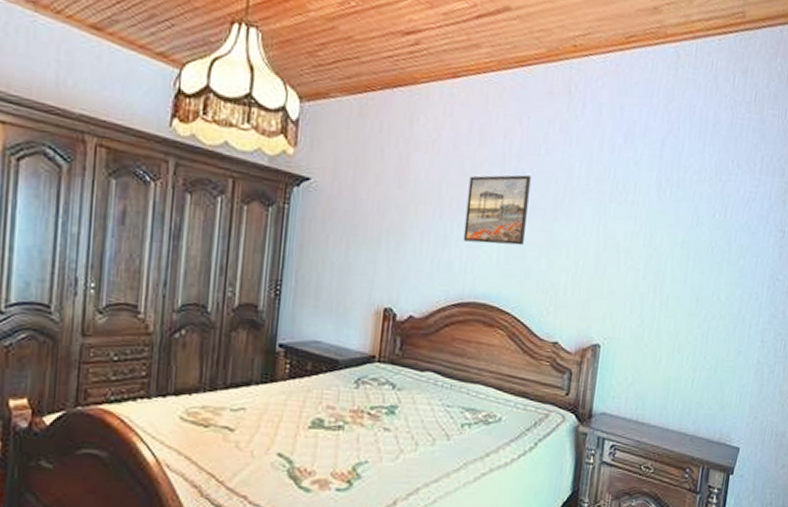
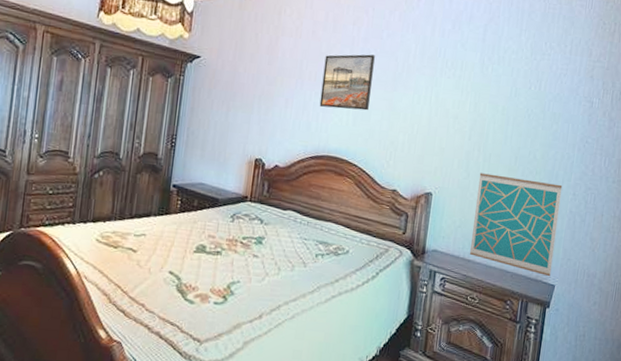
wall art: none [643,319,750,439] -> present [469,173,563,277]

